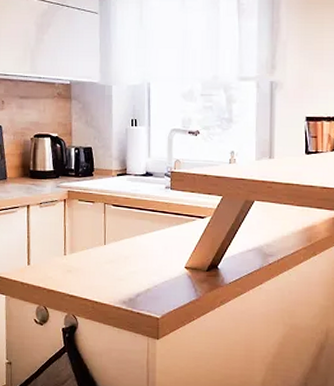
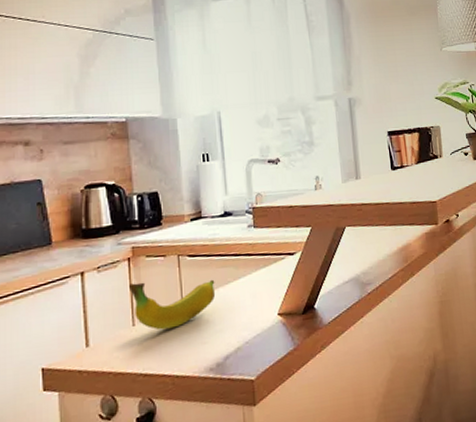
fruit: none [64,221,133,263] -> present [129,279,216,330]

